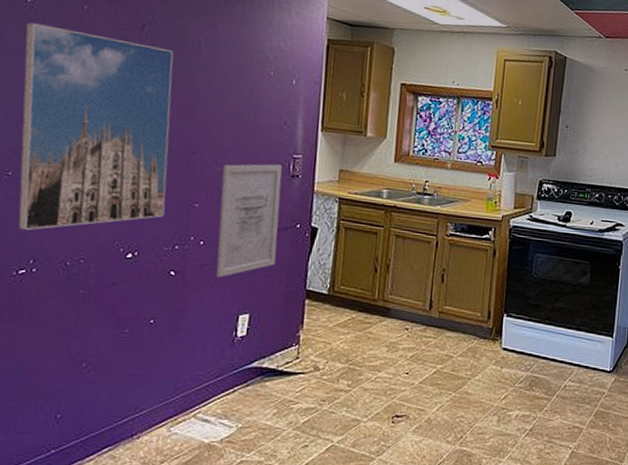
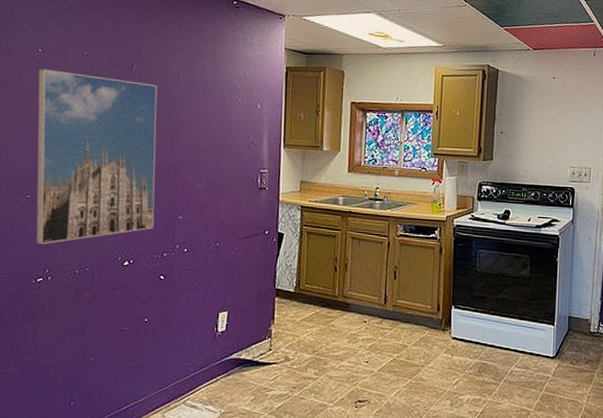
wall art: present [216,164,282,278] -> none [198,178,252,280]

